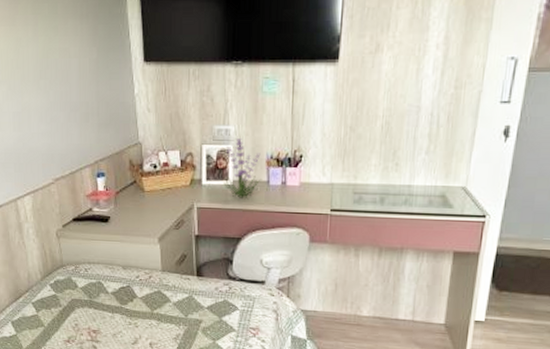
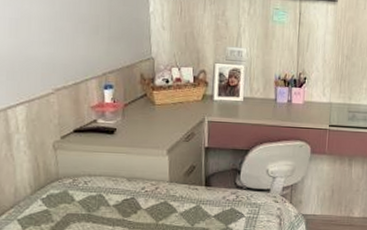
plant: present [223,139,263,198] -> none [234,60,271,114]

